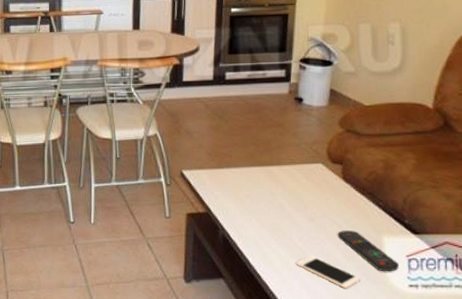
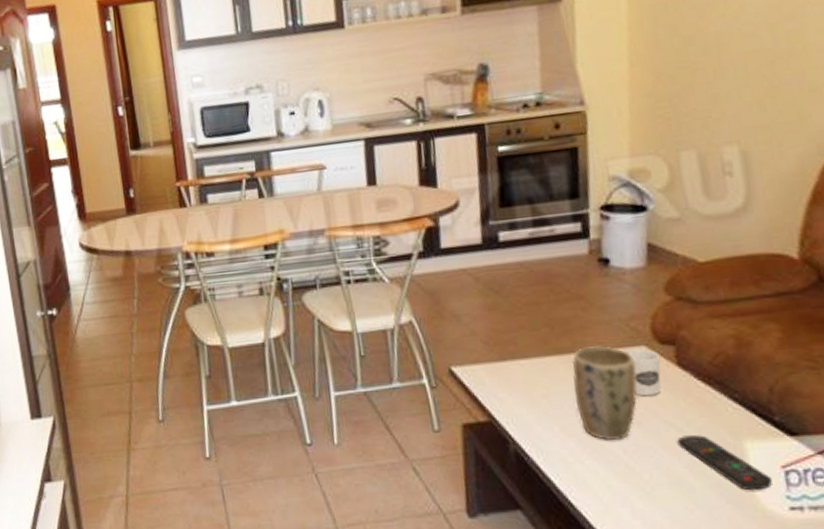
plant pot: none [269,162,313,232] -> present [573,346,637,441]
cell phone: present [295,255,361,289] -> none [621,472,718,517]
mug: none [308,166,332,200] -> present [626,349,661,396]

